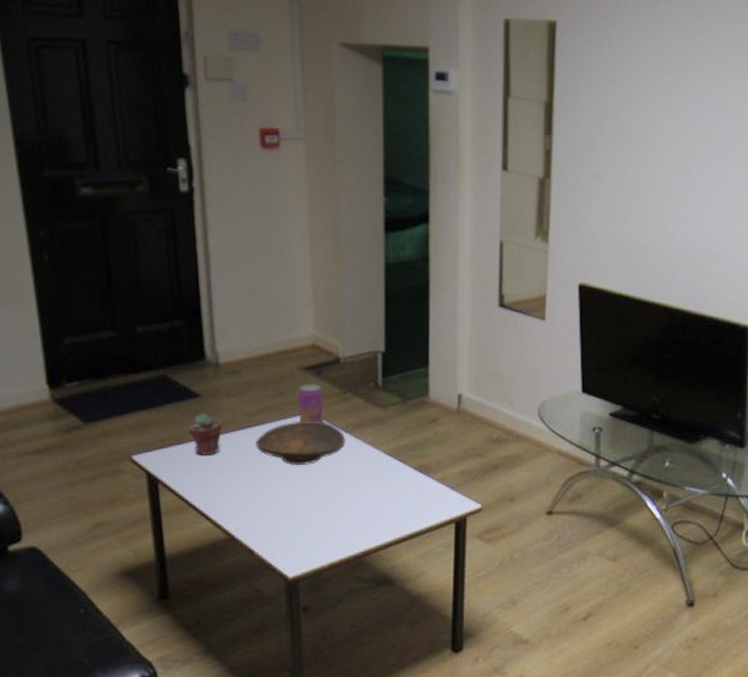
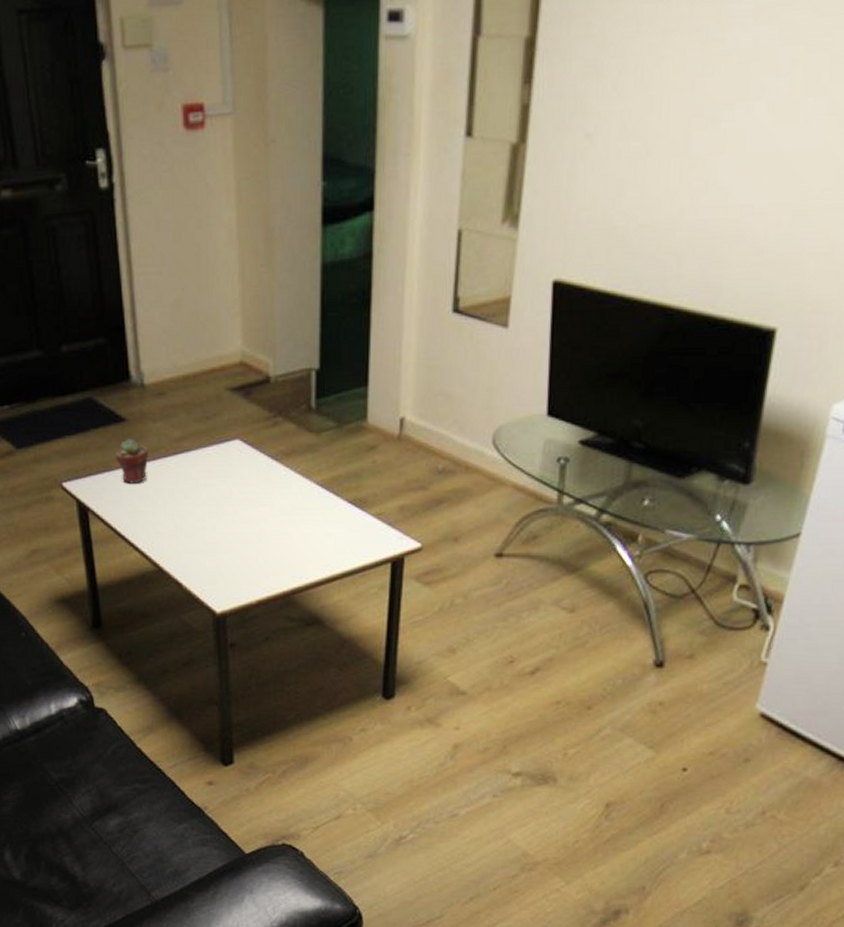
decorative bowl: present [255,420,346,465] -> none [182,447,276,495]
beverage can: present [298,384,324,423] -> none [226,407,253,450]

